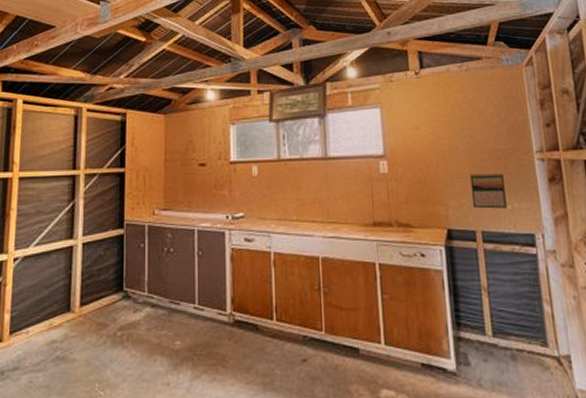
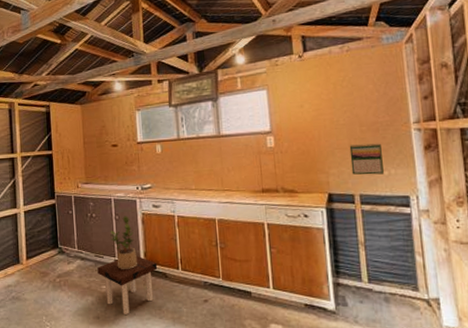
side table: none [171,302,247,379] -> present [97,255,158,315]
potted plant: none [190,251,222,320] -> present [110,216,137,269]

